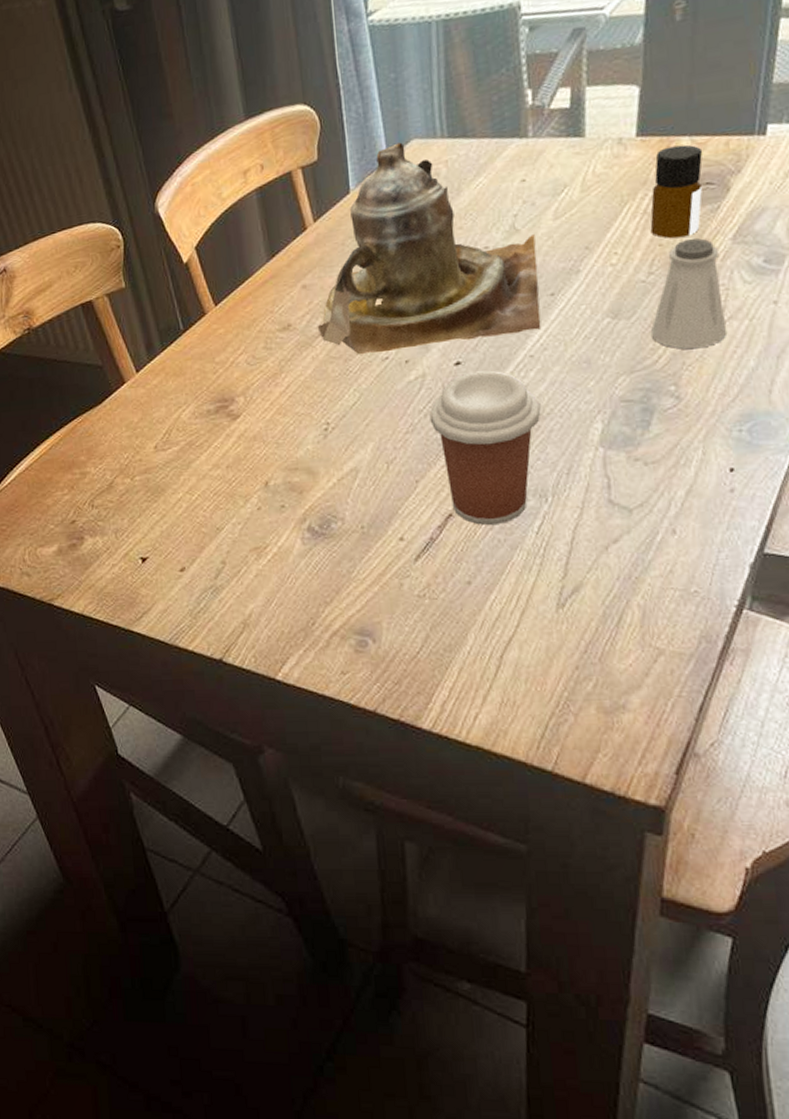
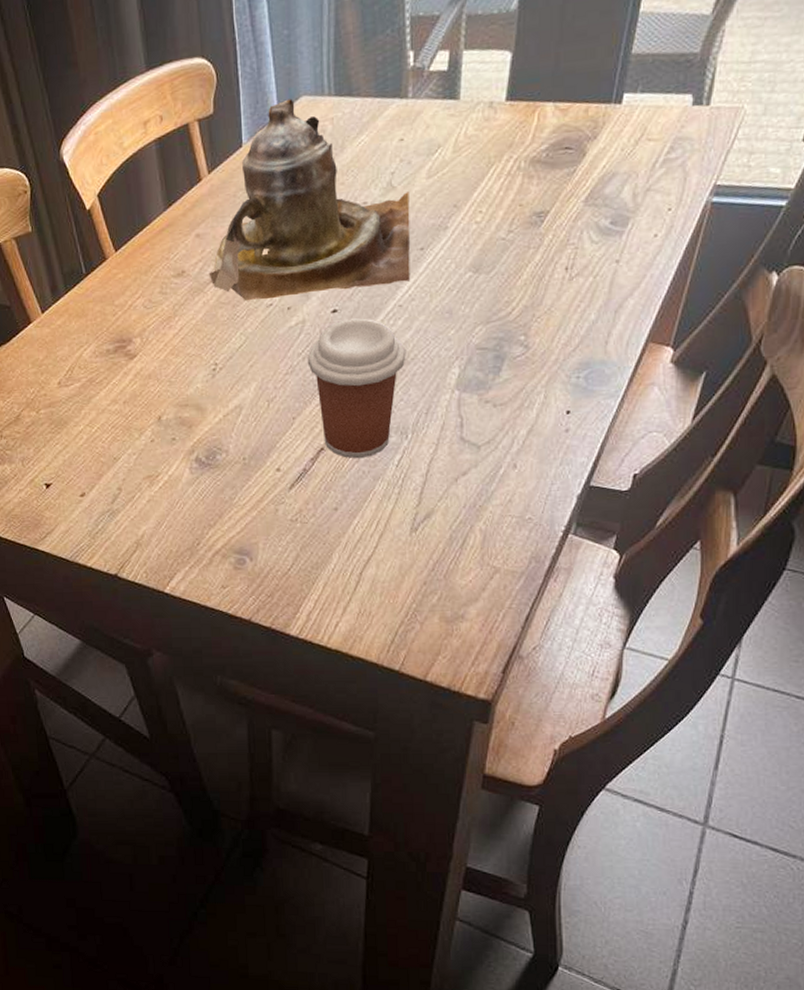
bottle: present [650,144,703,239] -> none [513,110,565,200]
saltshaker: present [651,238,728,349] -> none [508,200,574,303]

